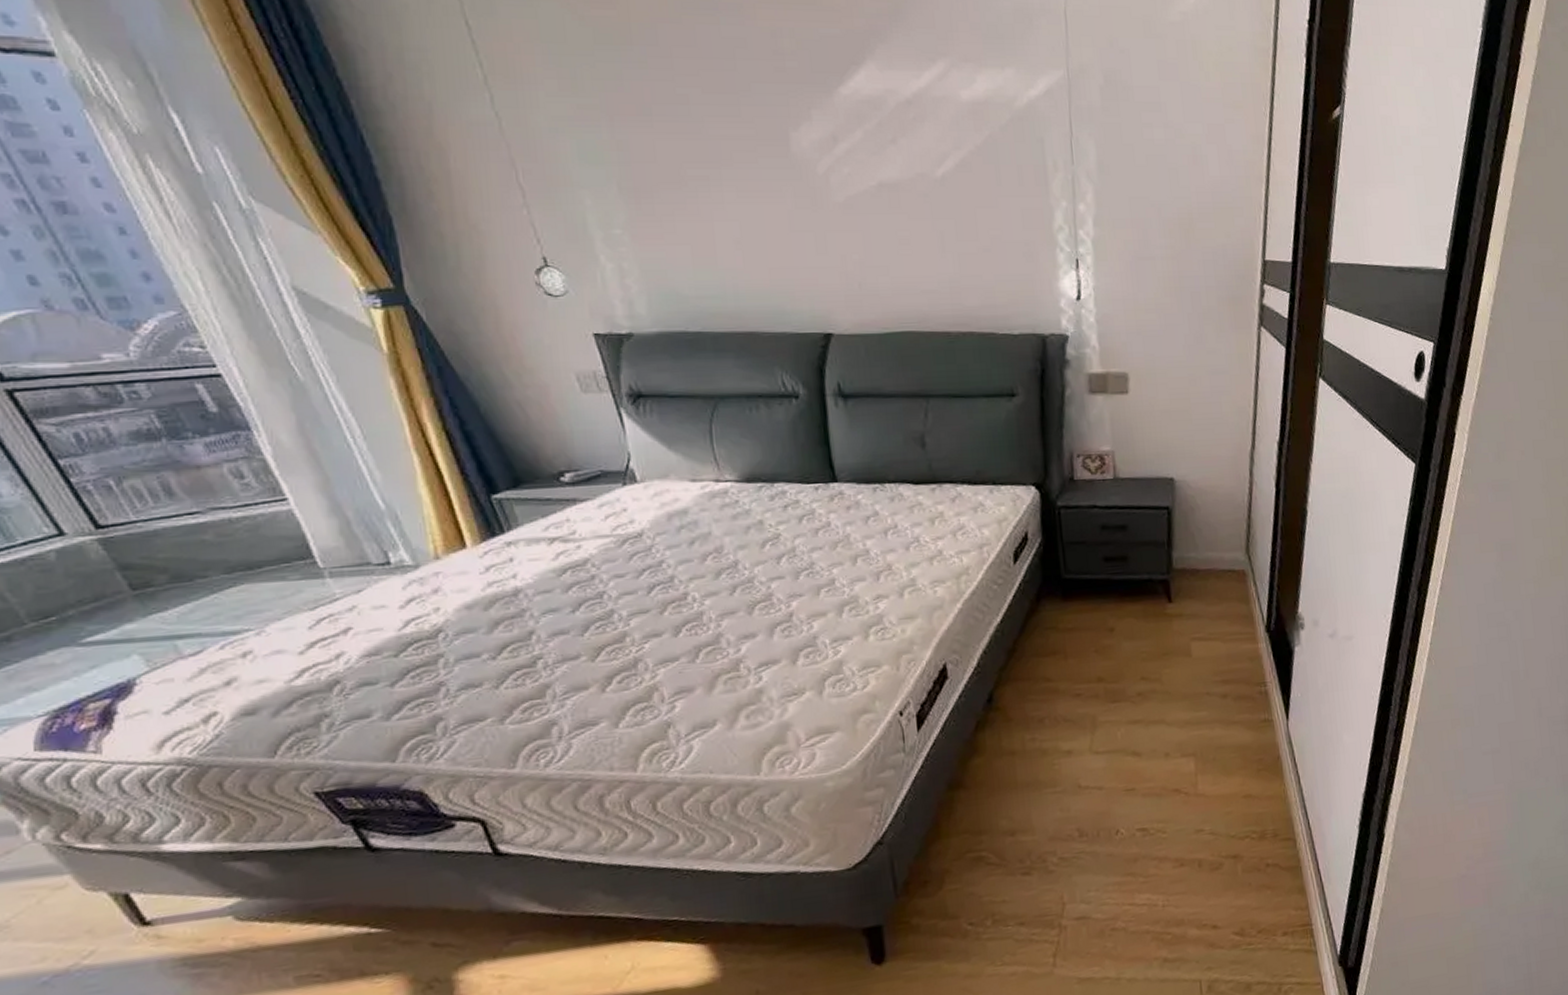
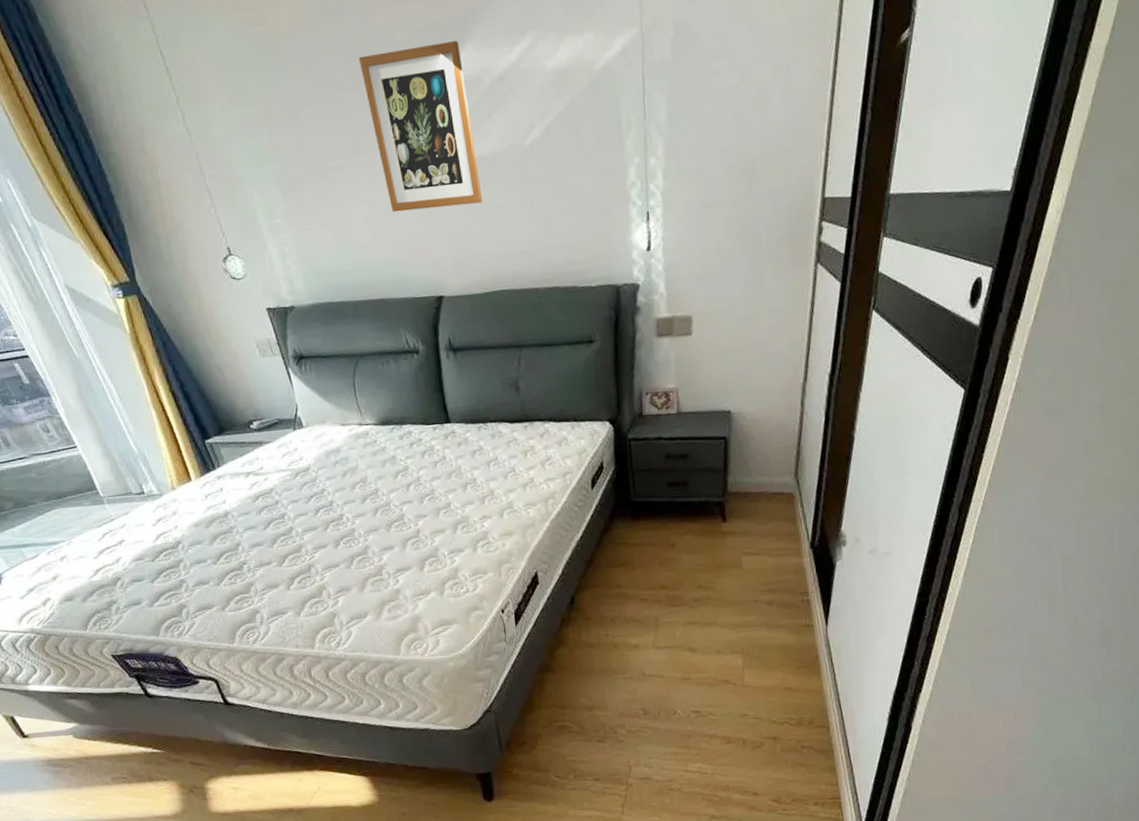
wall art: none [733,57,884,234] -> present [358,41,483,212]

